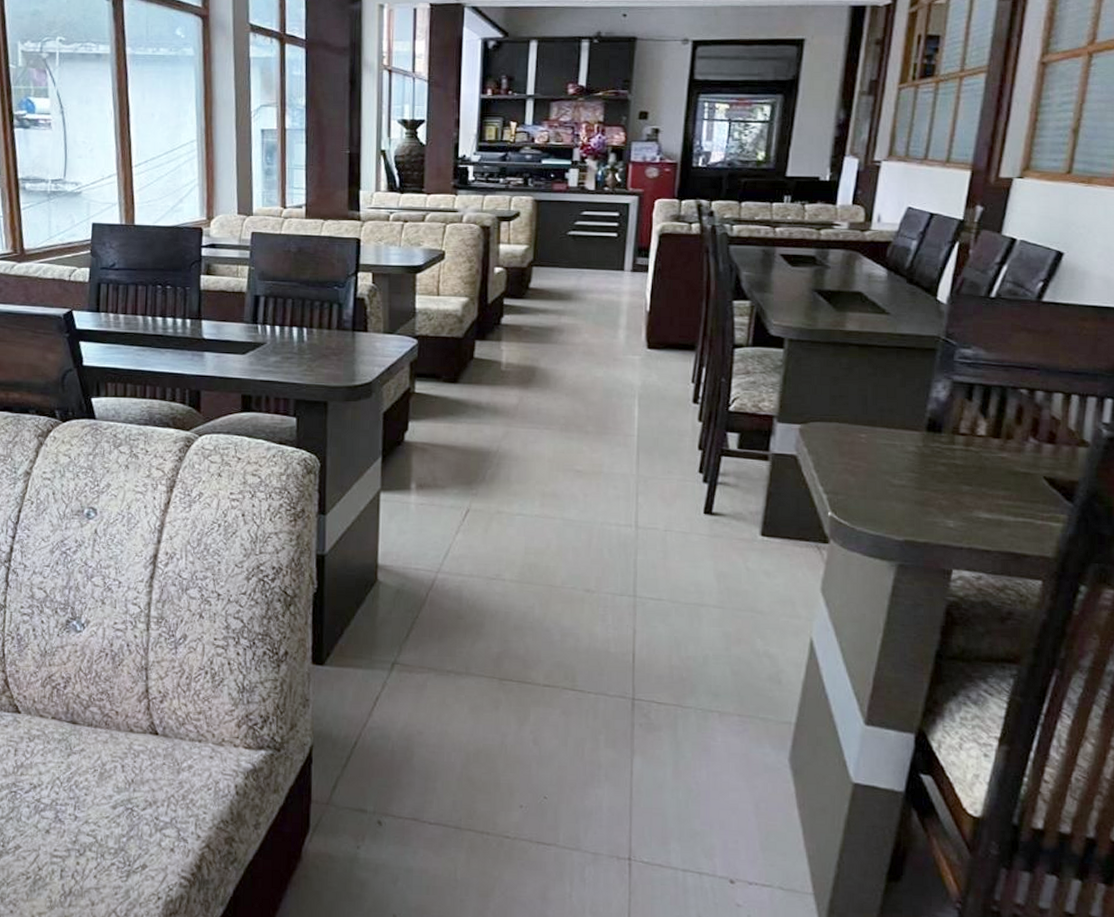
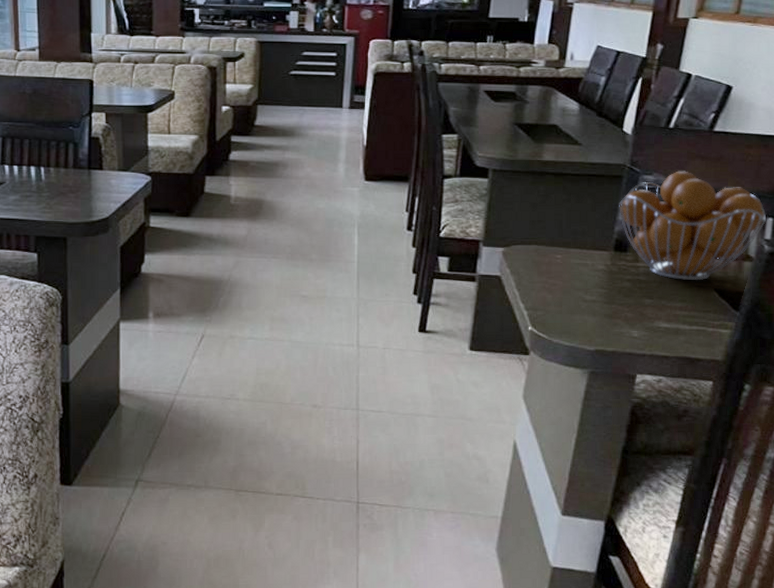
fruit basket: none [932,344,1105,467] -> present [619,171,767,281]

